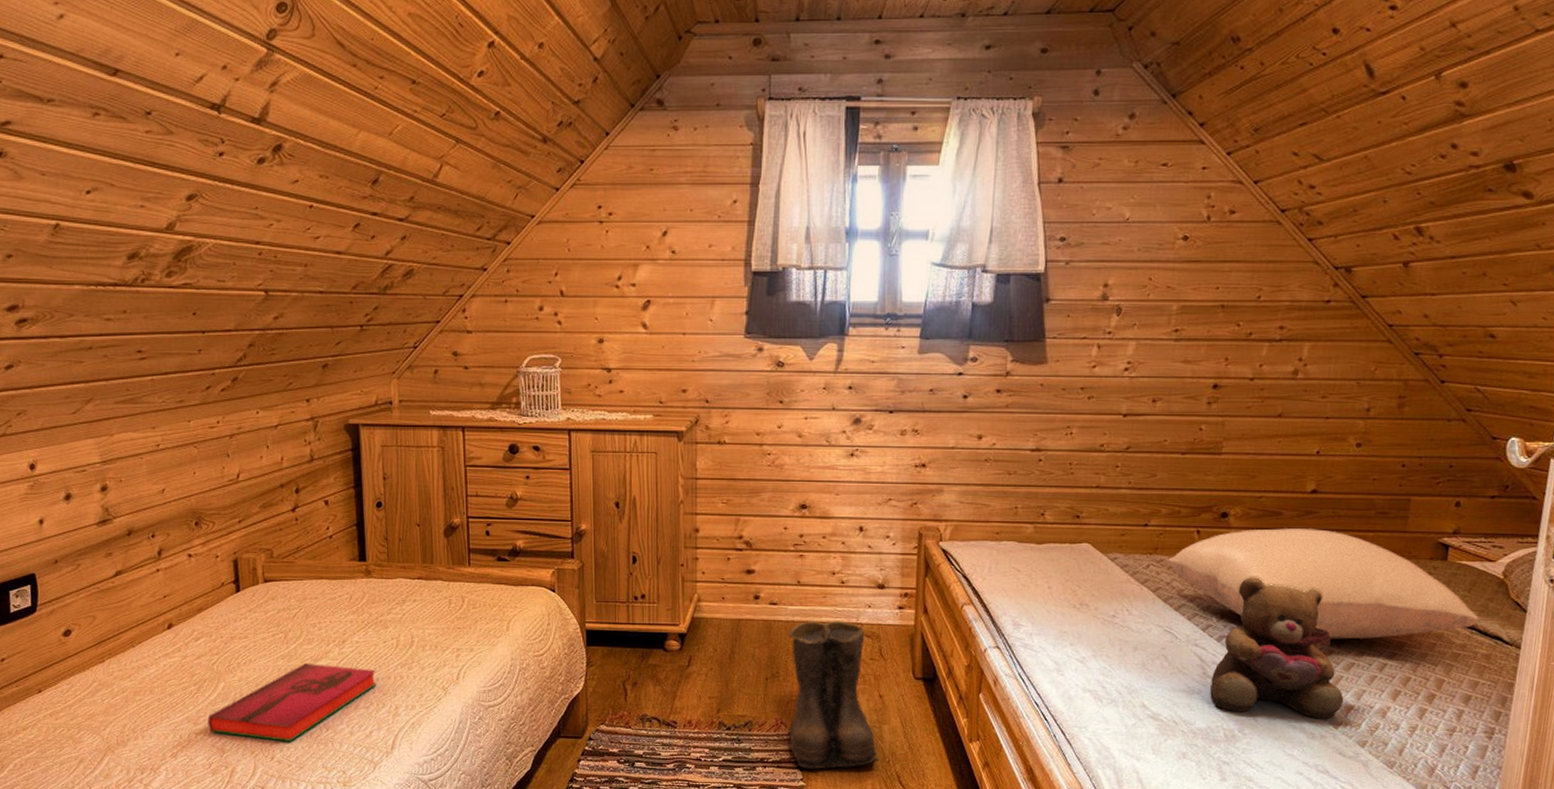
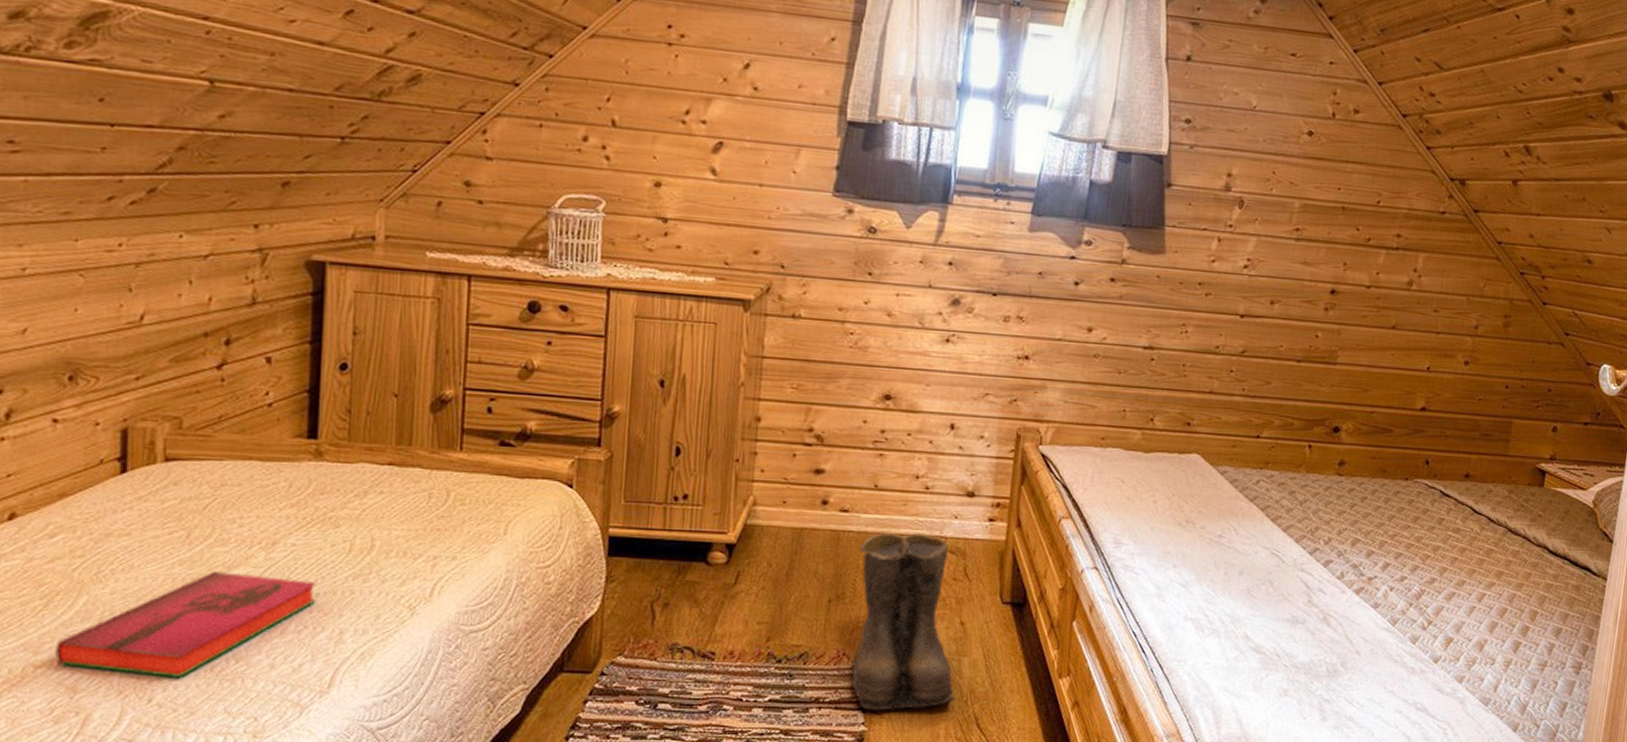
pillow: present [1167,528,1480,639] -> none [1277,446,1572,567]
teddy bear: present [1210,576,1344,719] -> none [1314,496,1445,652]

